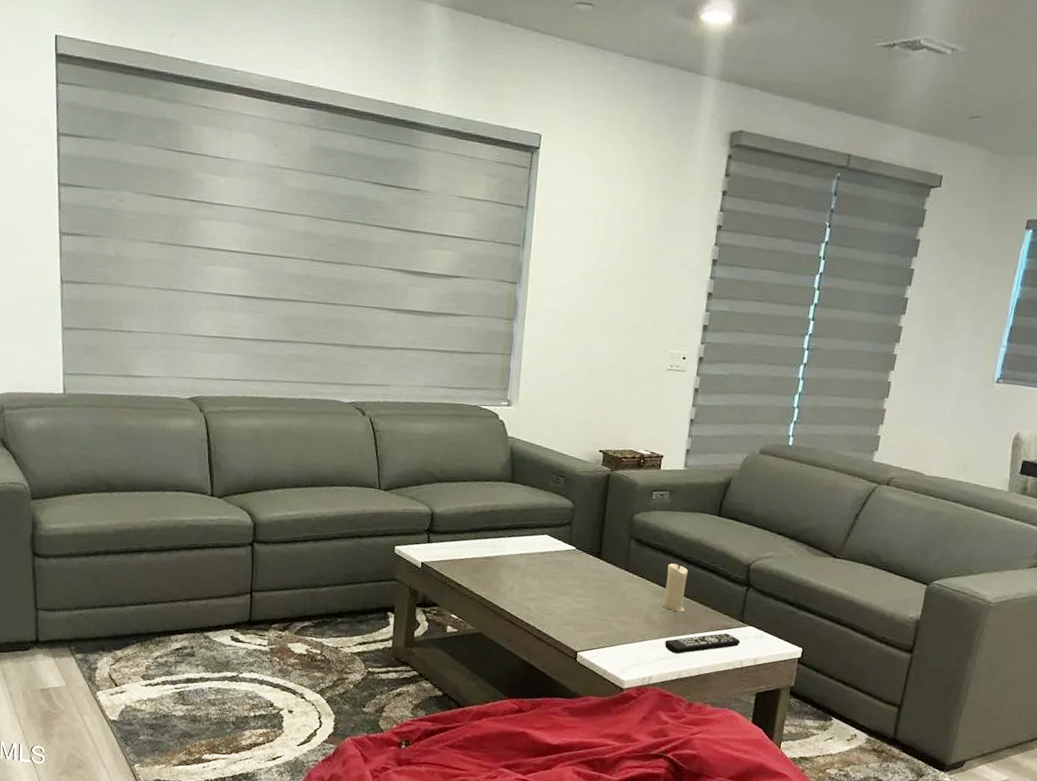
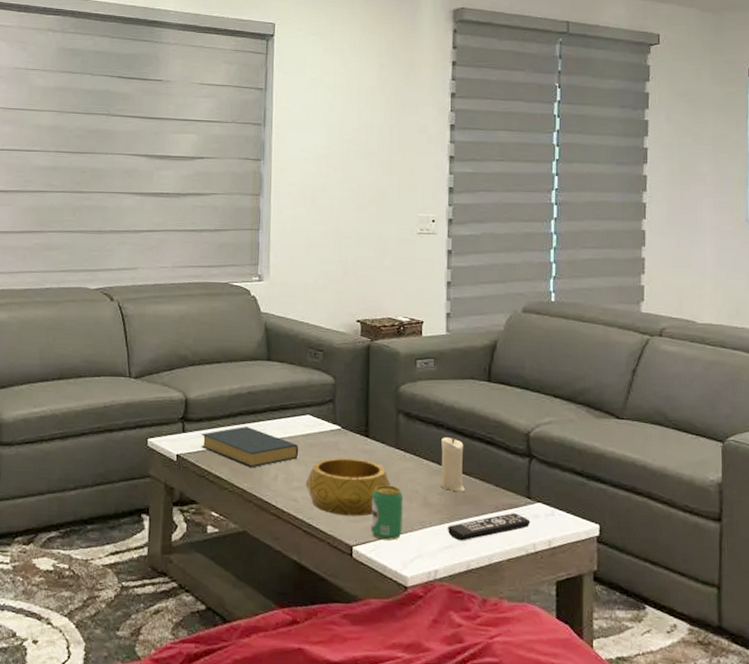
hardback book: none [445,541,536,579] -> present [201,426,299,468]
decorative bowl: none [539,574,618,627] -> present [305,457,392,516]
beverage can: none [595,601,627,649] -> present [371,485,403,541]

